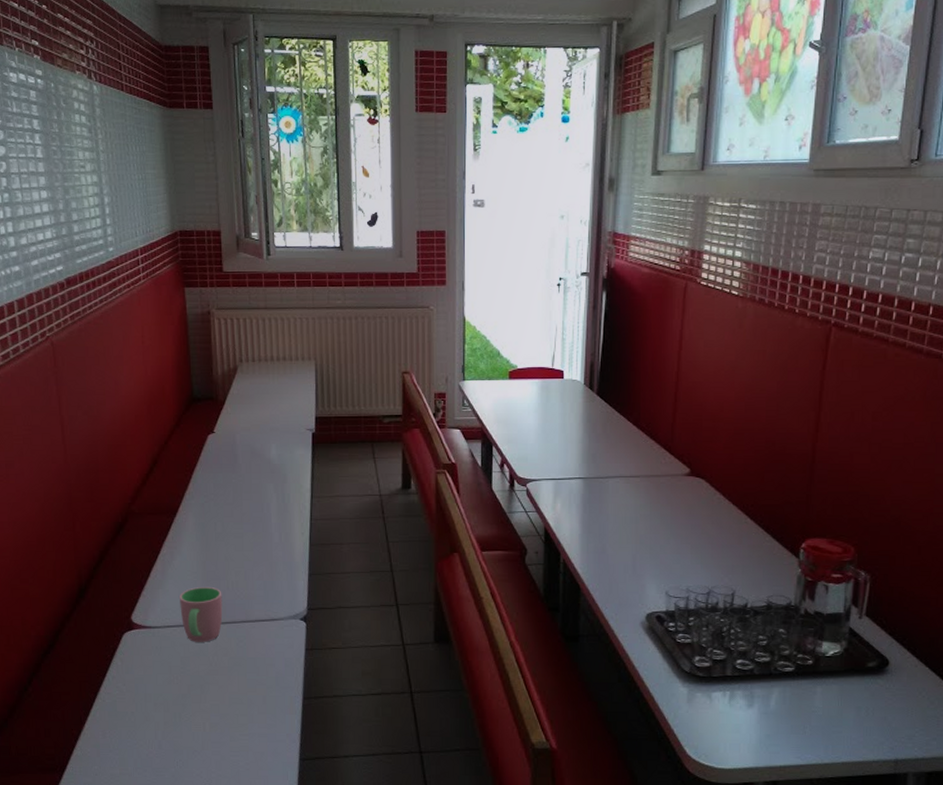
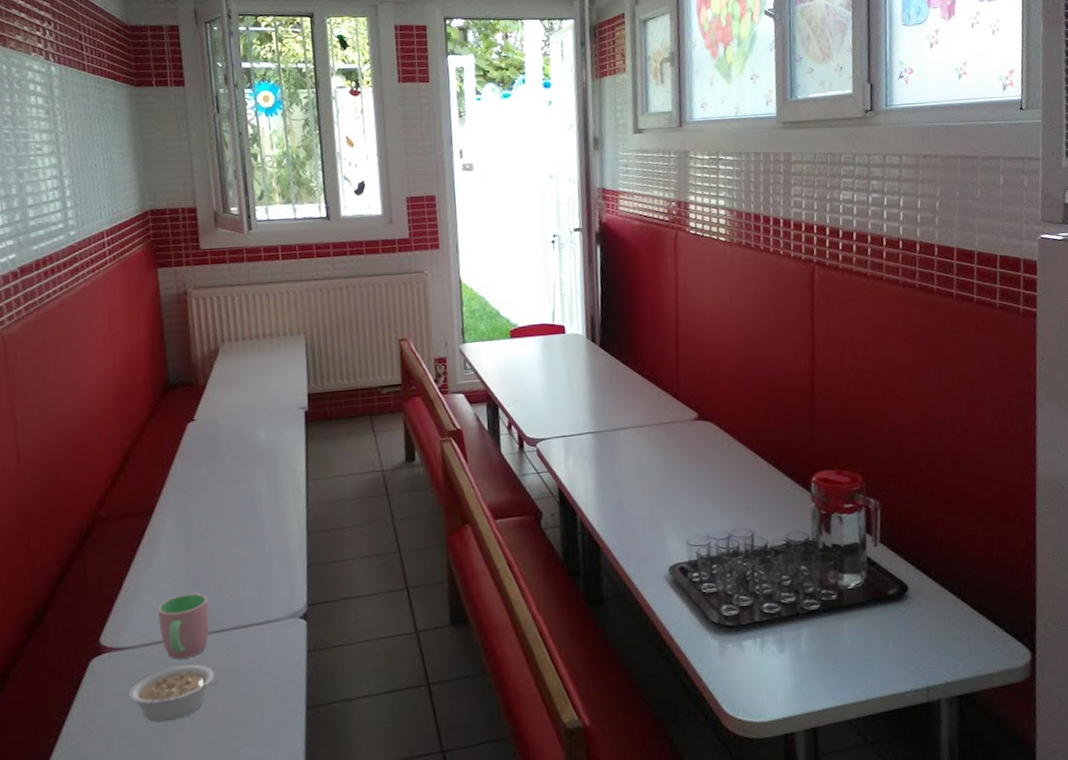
legume: none [154,648,230,694] -> present [128,664,220,722]

